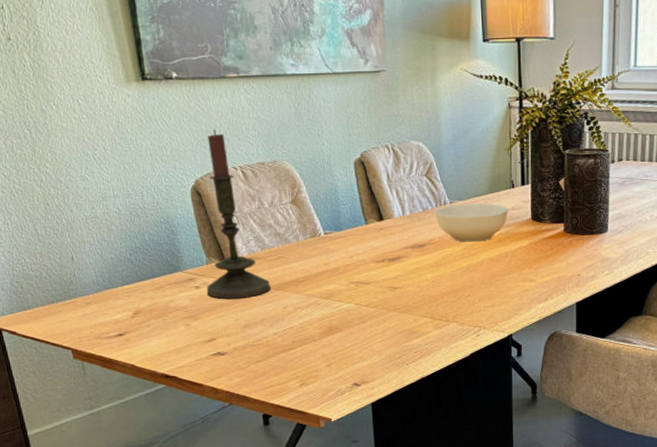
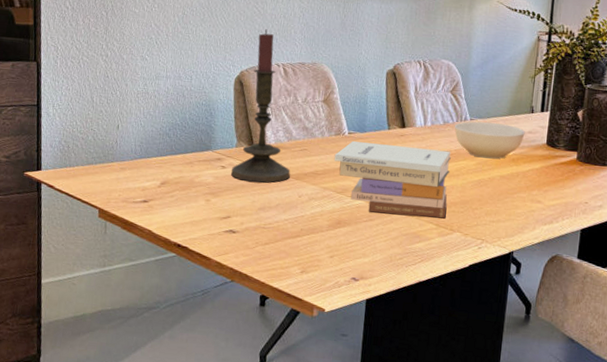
books: none [313,239,439,315] -> present [334,140,451,219]

